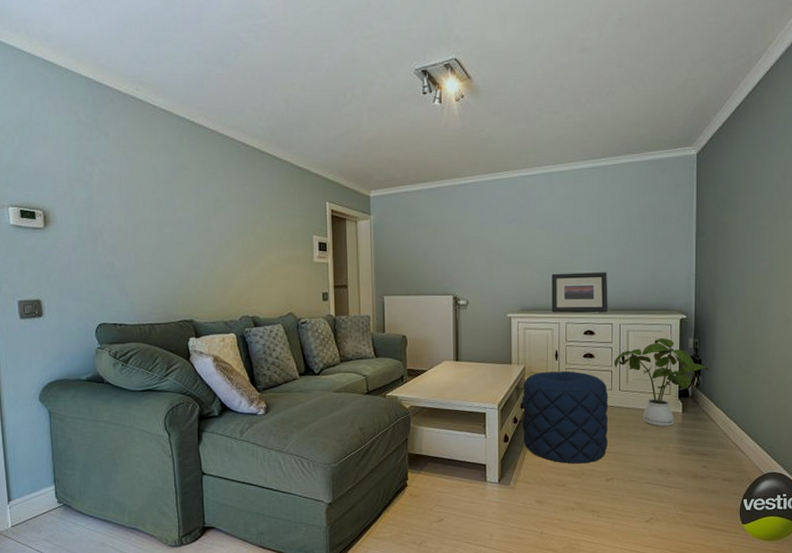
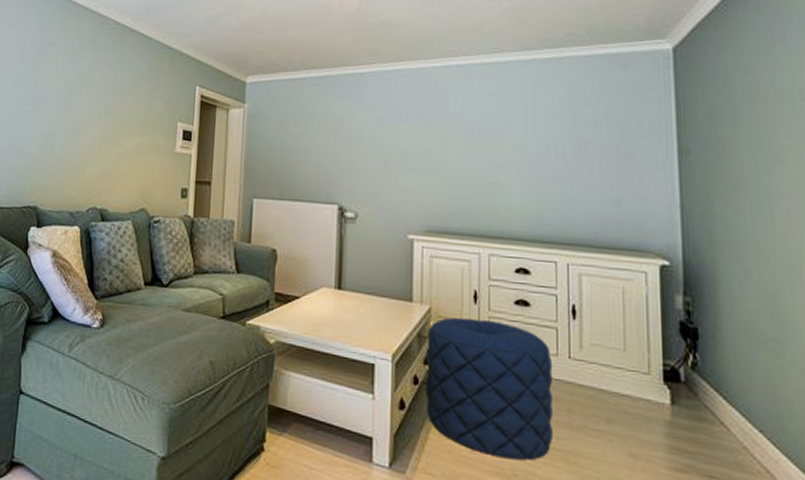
picture frame: present [551,272,608,313] -> none [469,188,550,245]
house plant: present [614,338,709,427] -> none [559,290,712,424]

